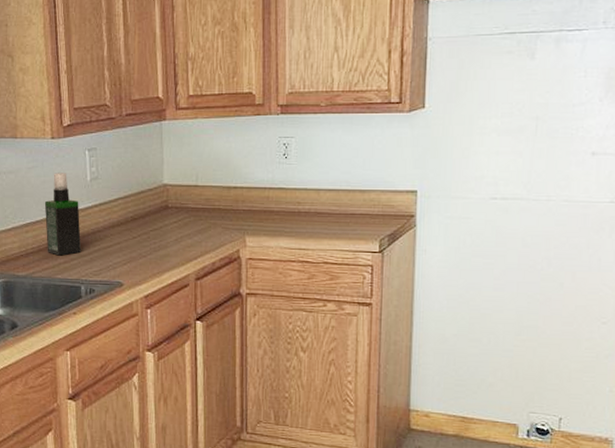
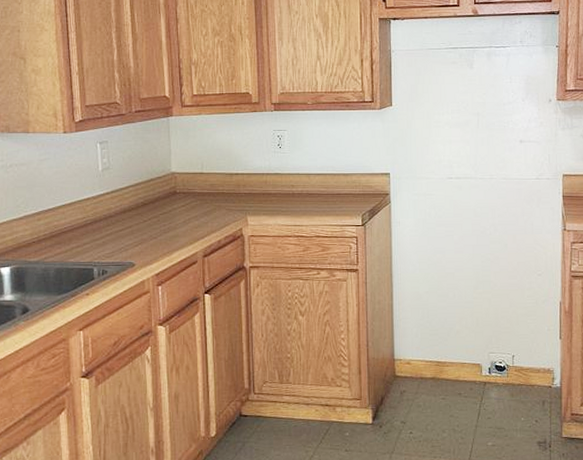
spray bottle: present [44,173,81,256] -> none [56,164,93,241]

